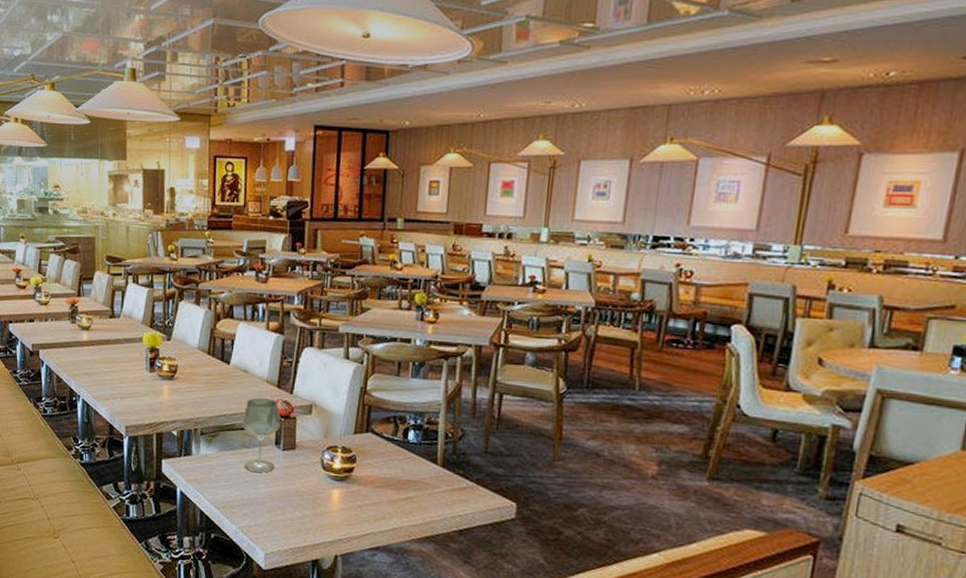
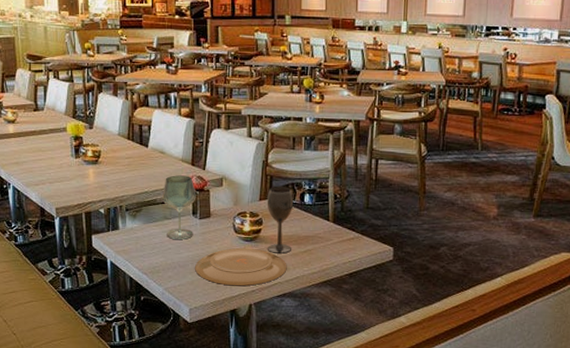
plate: none [274,487,383,534] -> present [195,247,287,286]
wine glass: none [360,418,396,499] -> present [267,186,294,254]

